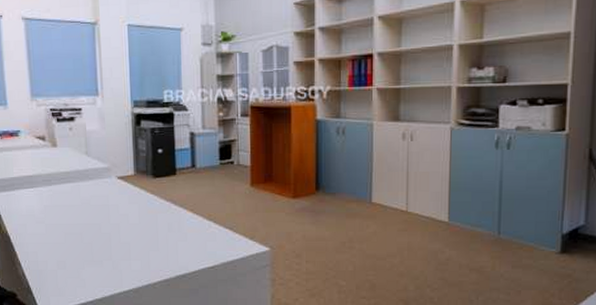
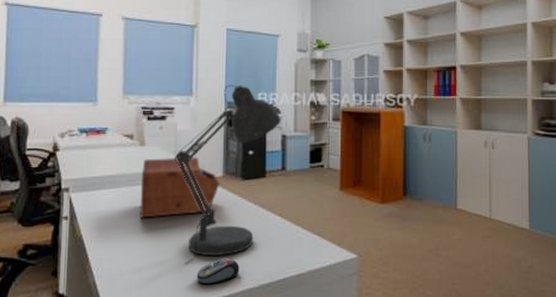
sewing box: none [56,157,132,215] -> present [139,157,220,218]
desk lamp: none [85,83,188,257] -> present [174,85,281,264]
computer mouse: none [116,251,156,276] -> present [197,258,240,285]

